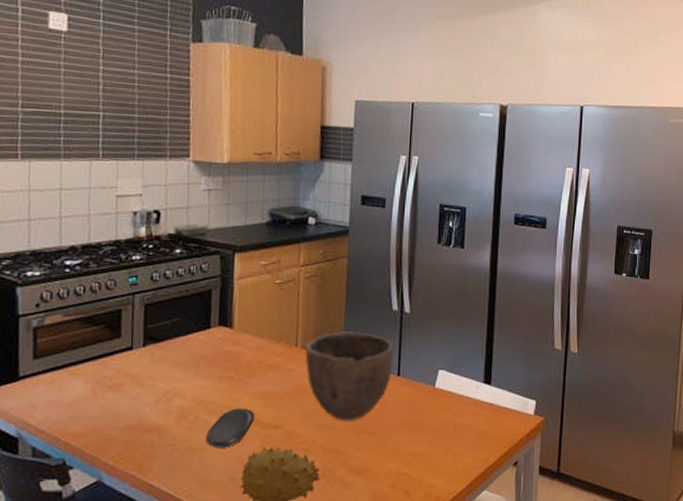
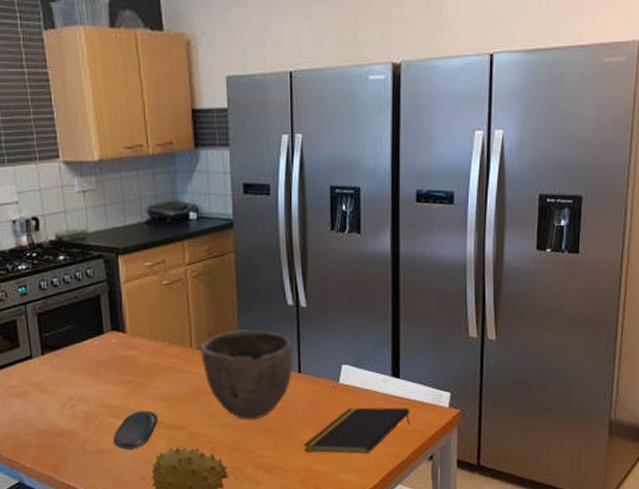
notepad: none [396,412,499,458] -> present [303,407,410,454]

